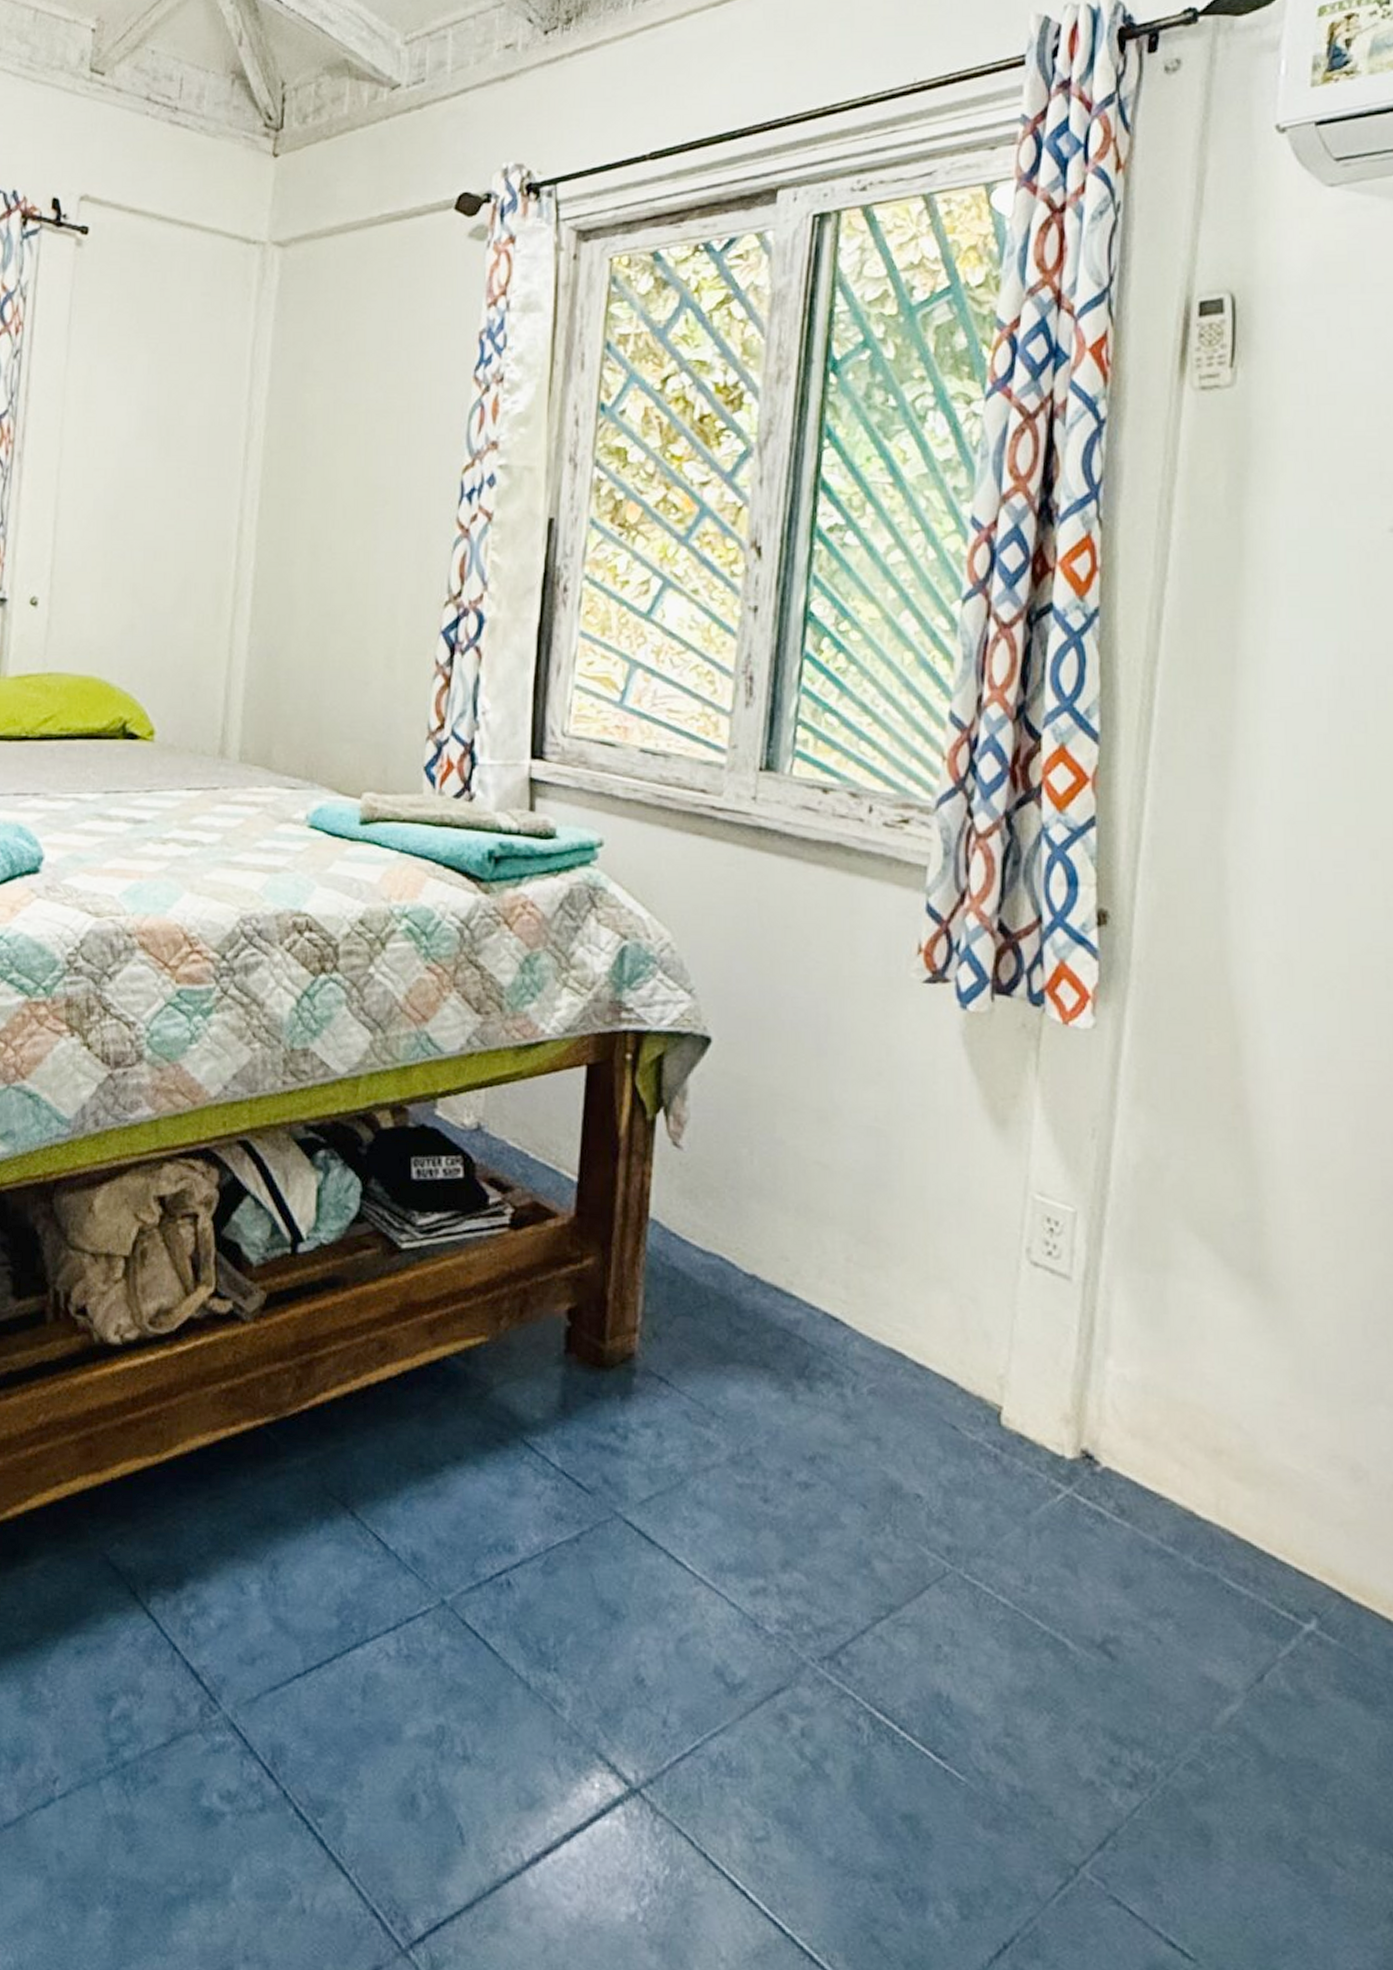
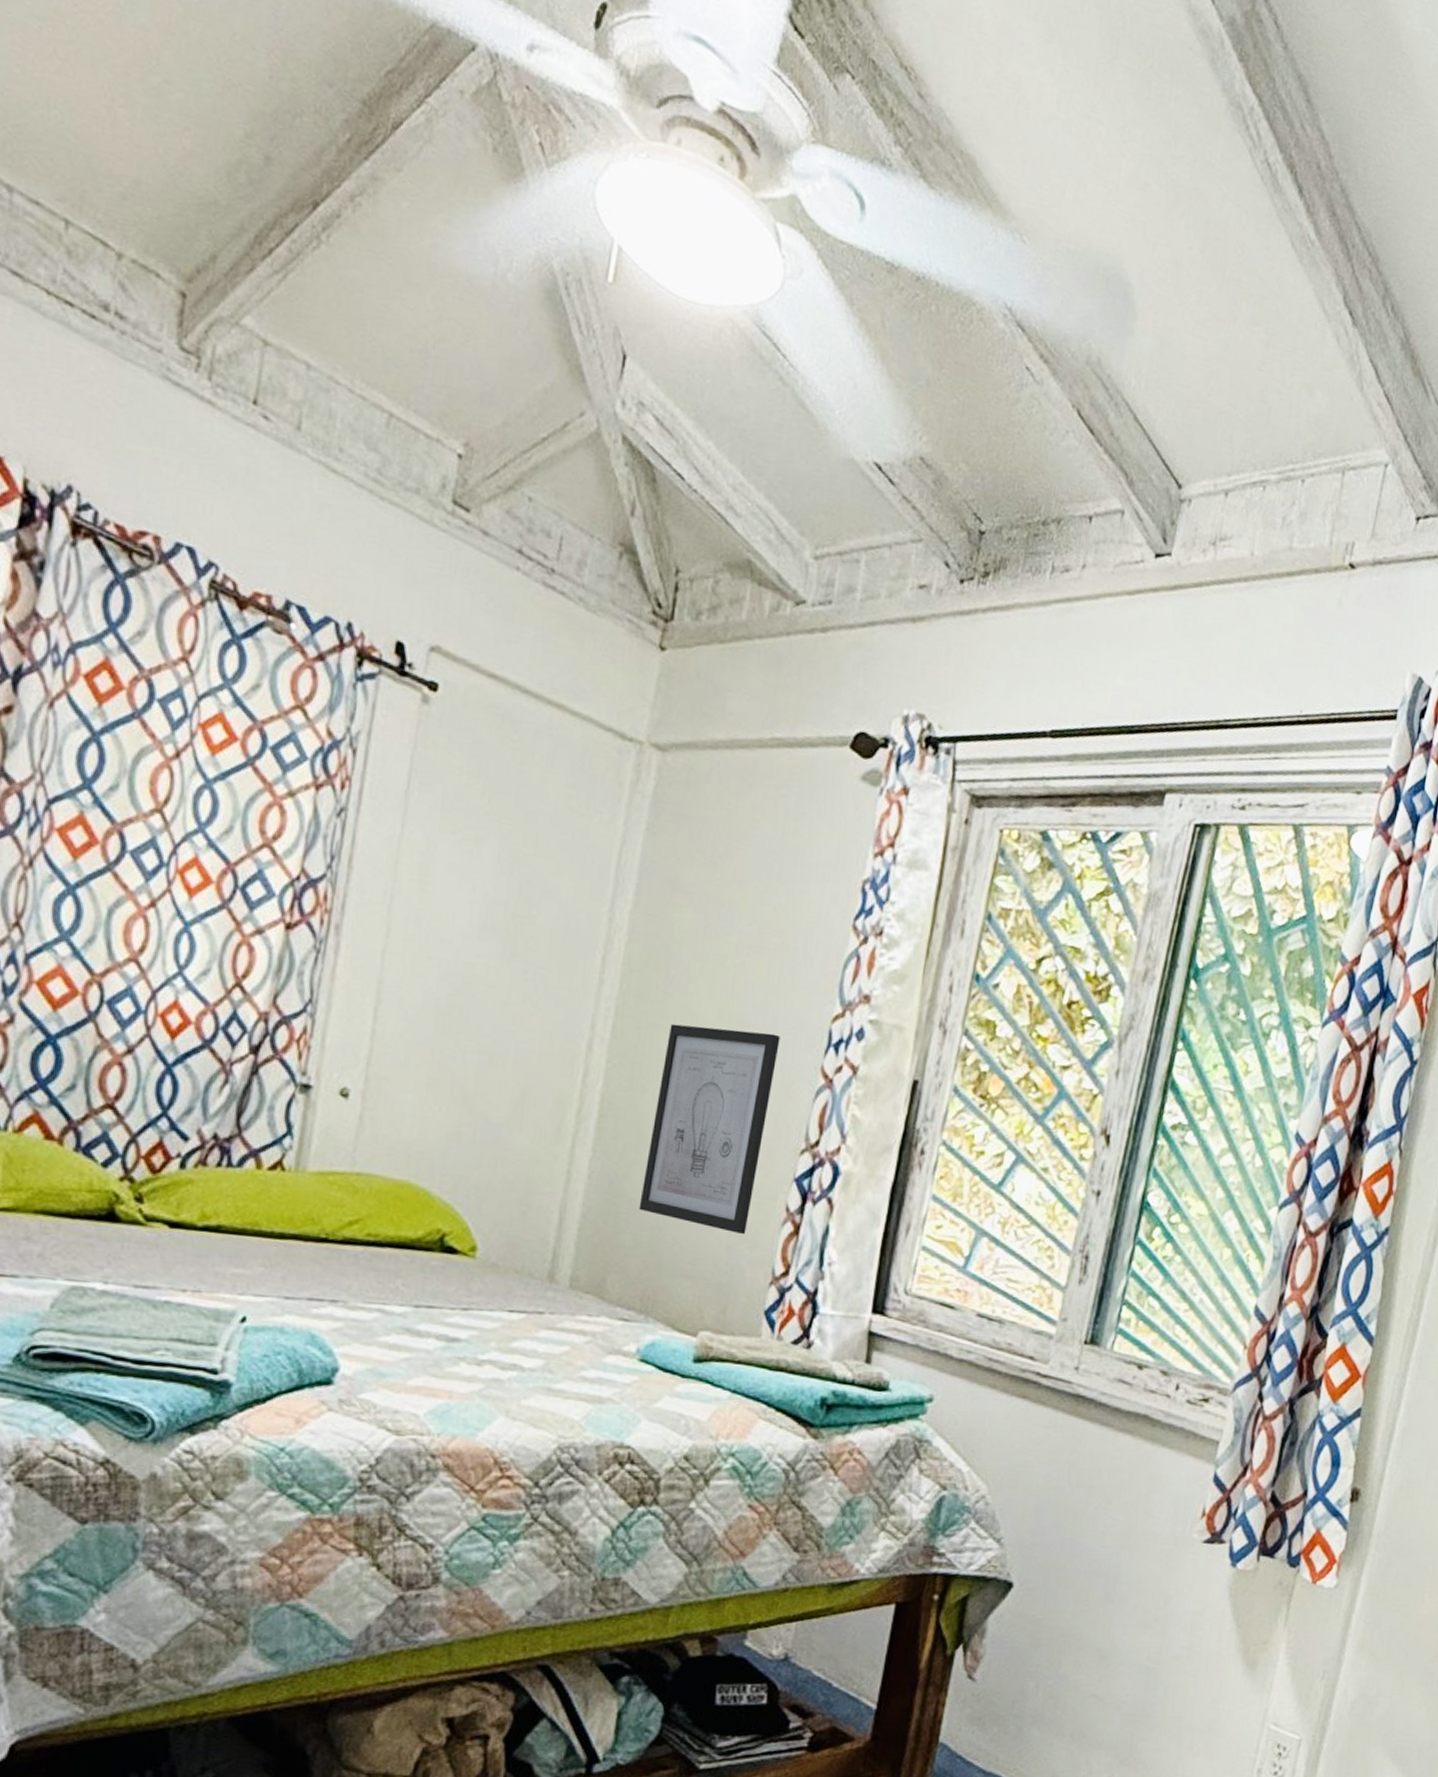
wall art: none [297,493,414,693] -> present [639,1024,780,1235]

